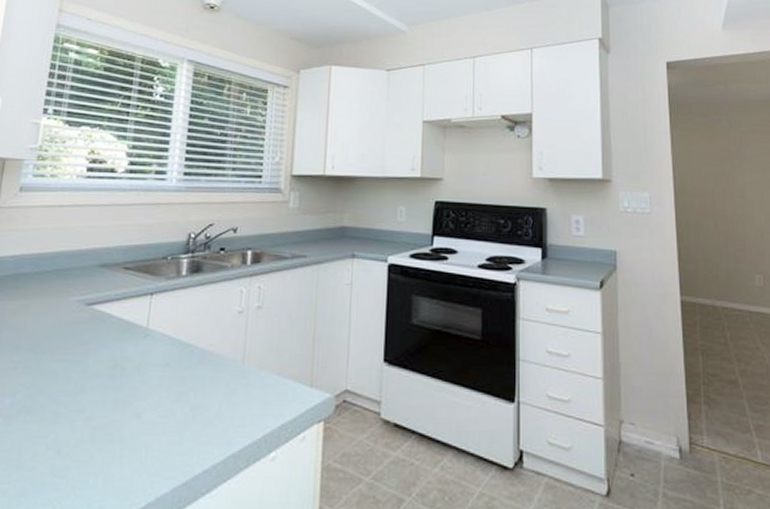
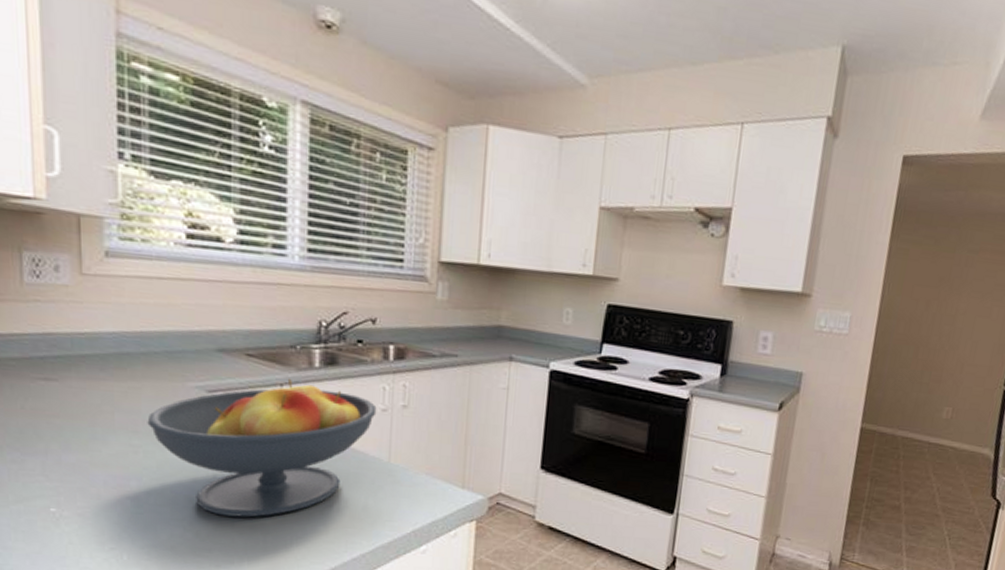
fruit bowl: none [29,287,234,431] -> present [147,378,377,518]

